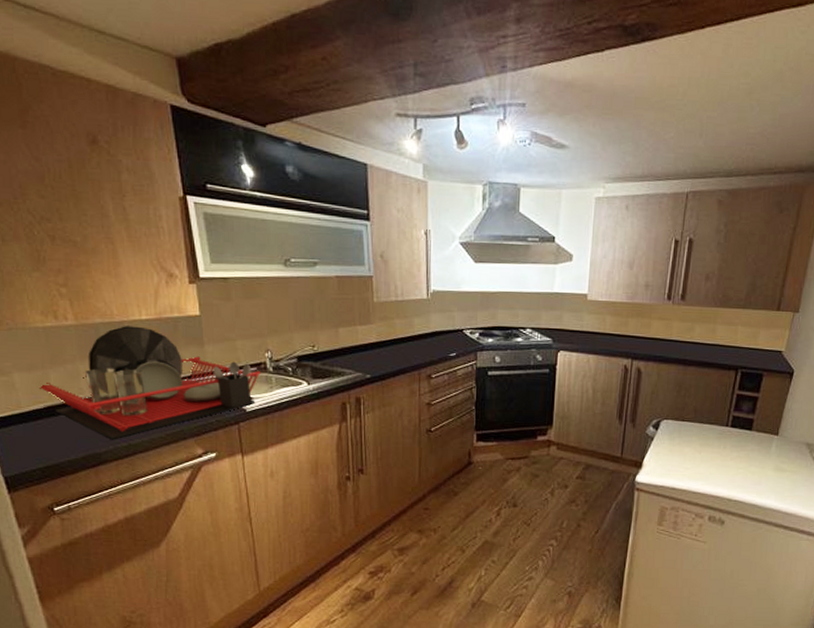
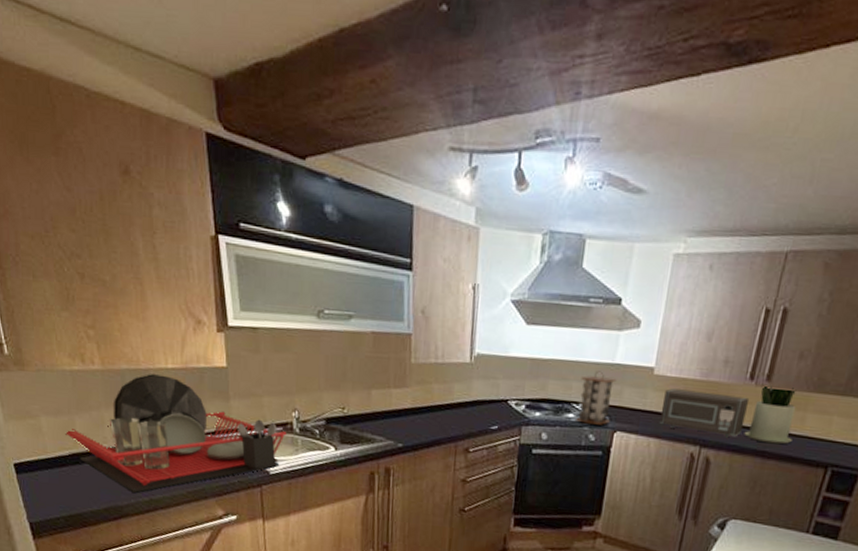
spice rack: none [524,298,557,346] -> present [576,369,617,425]
microwave: none [596,311,669,350] -> present [659,388,750,438]
planter: none [667,302,708,353] -> present [744,383,797,445]

